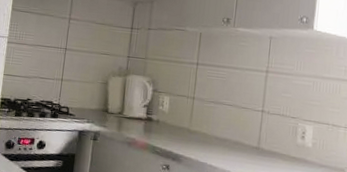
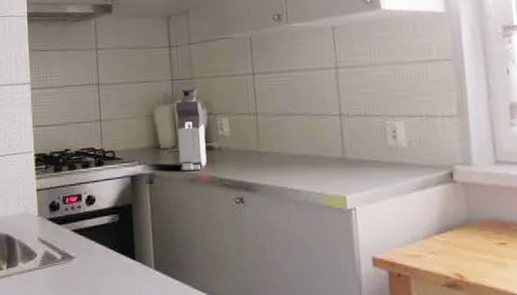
coffee maker: none [121,66,150,136] -> present [176,88,207,170]

